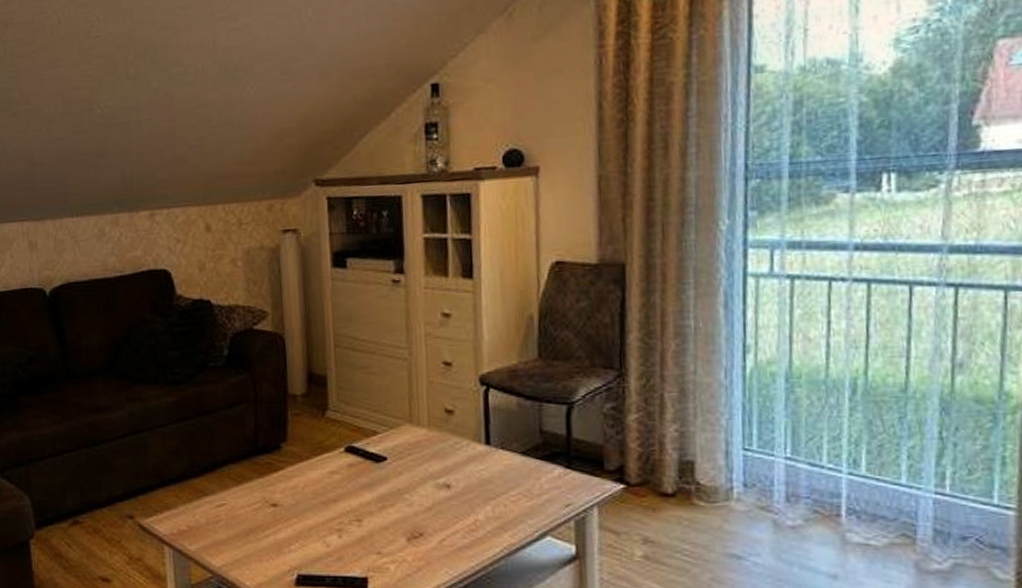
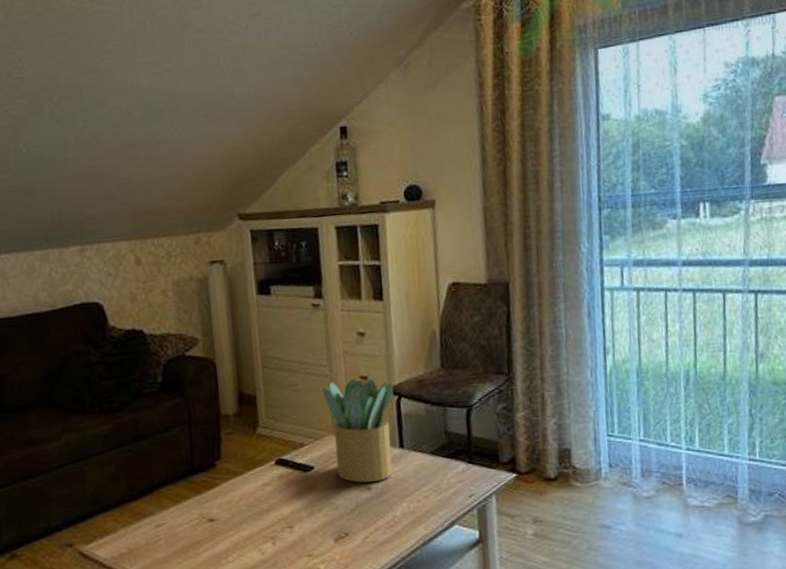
potted plant: none [400,364,482,479] -> present [322,378,394,483]

